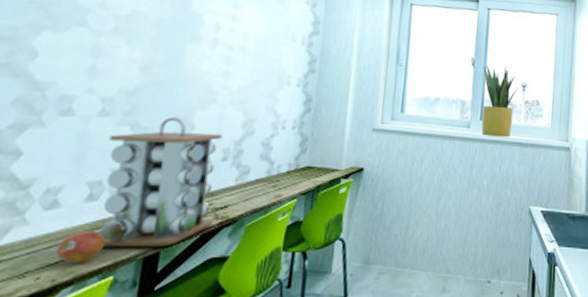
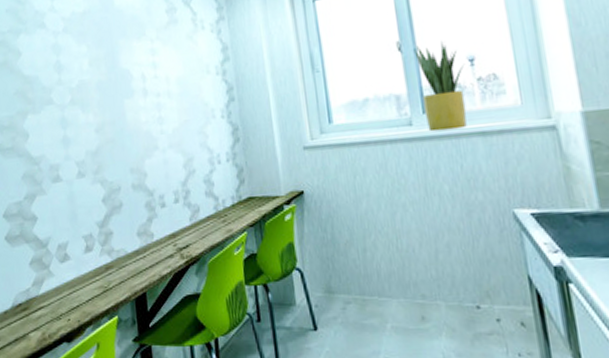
fruit: present [55,230,106,264] -> none [75,277,106,307]
spice rack: present [100,117,223,248] -> none [88,169,181,291]

